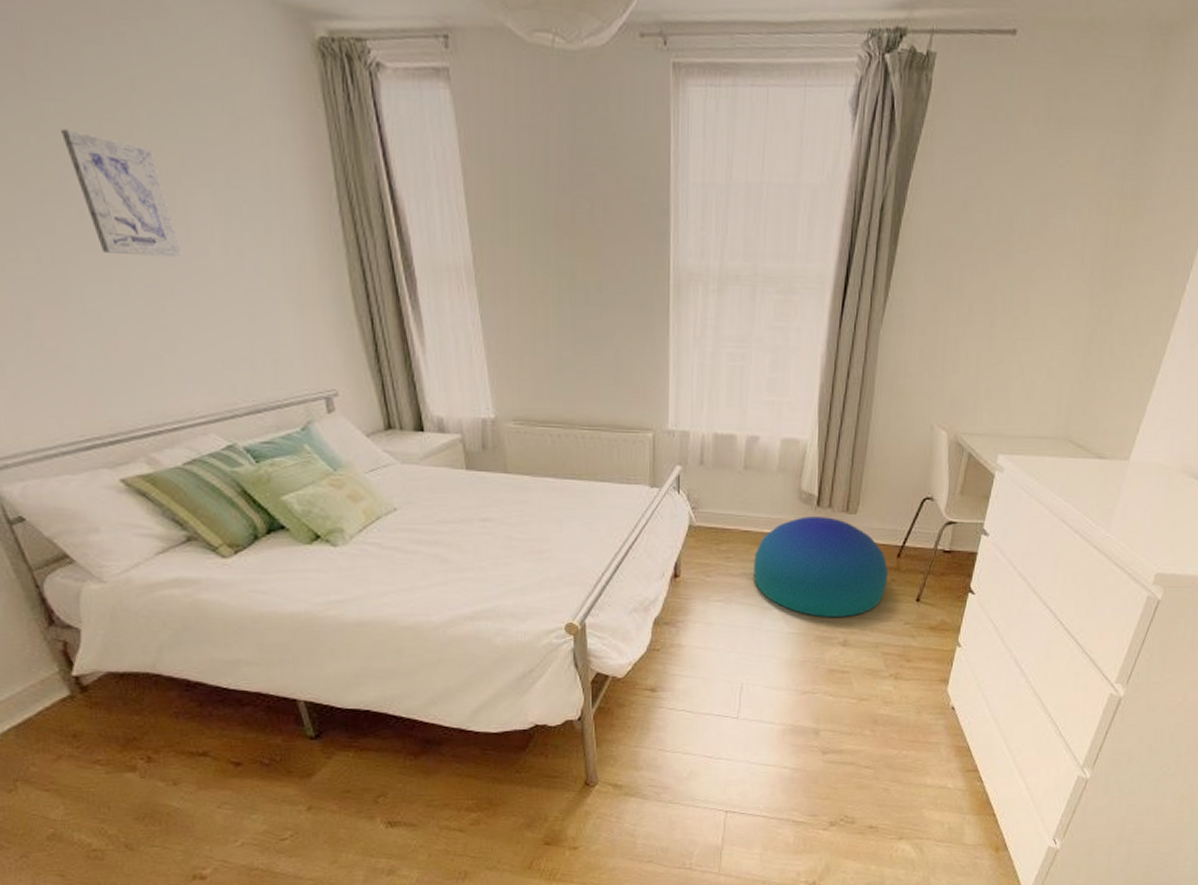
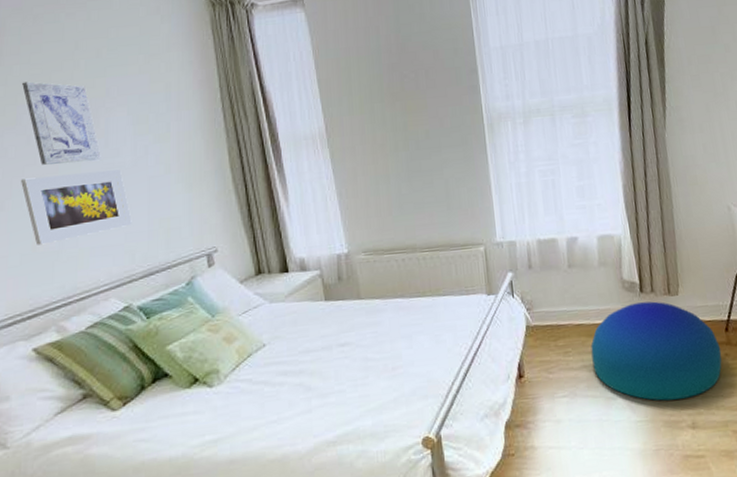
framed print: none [78,267,230,357] -> present [21,169,132,245]

